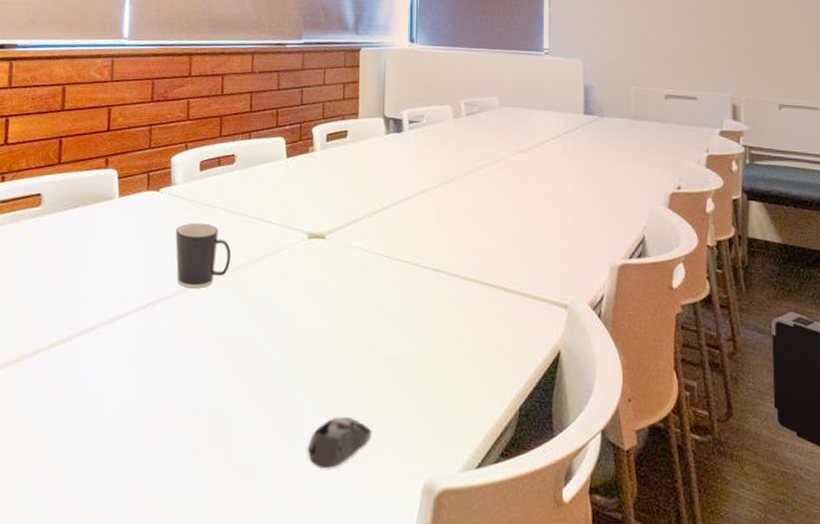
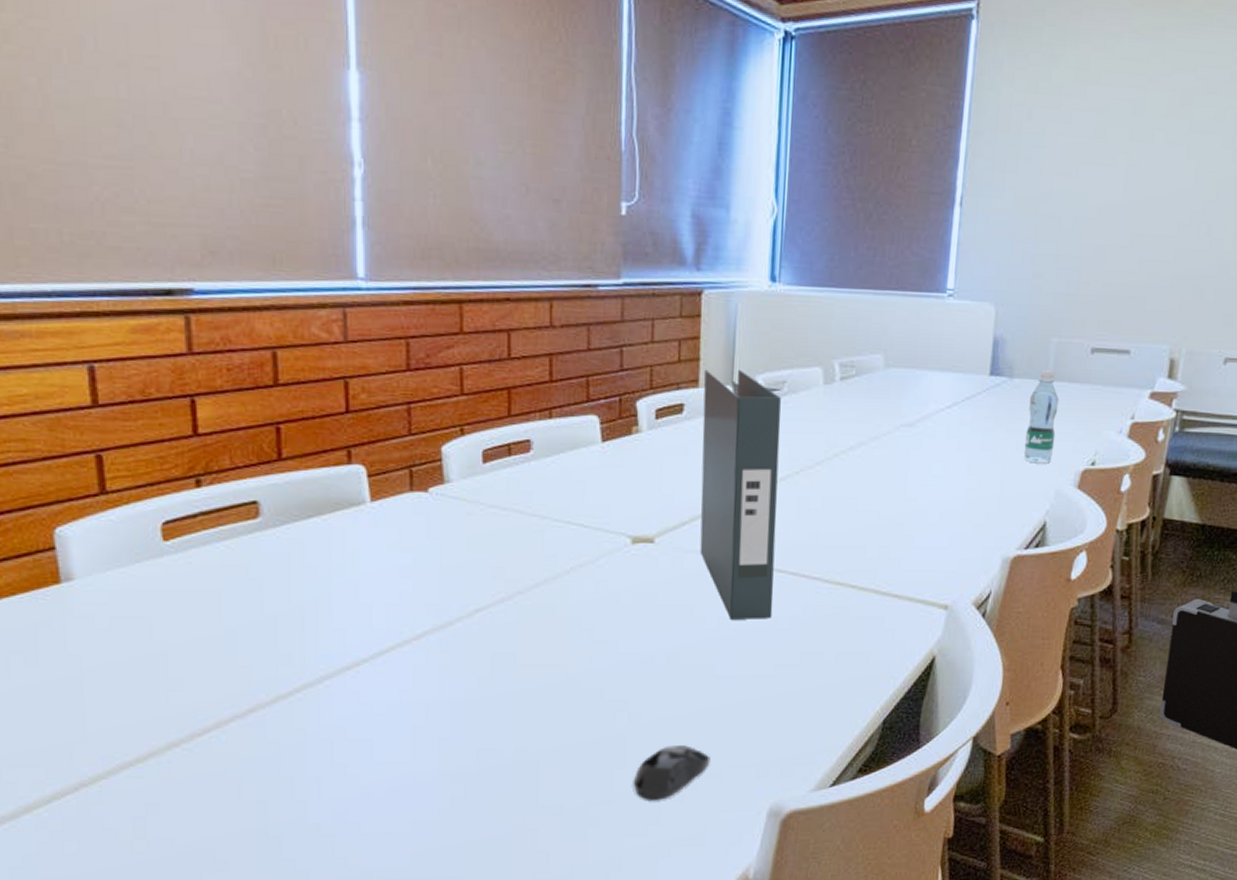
mug: present [175,223,232,289] -> none [453,530,531,611]
binder: none [361,105,421,308] -> present [700,369,781,619]
bottle: none [618,111,644,187] -> present [1023,370,1059,464]

